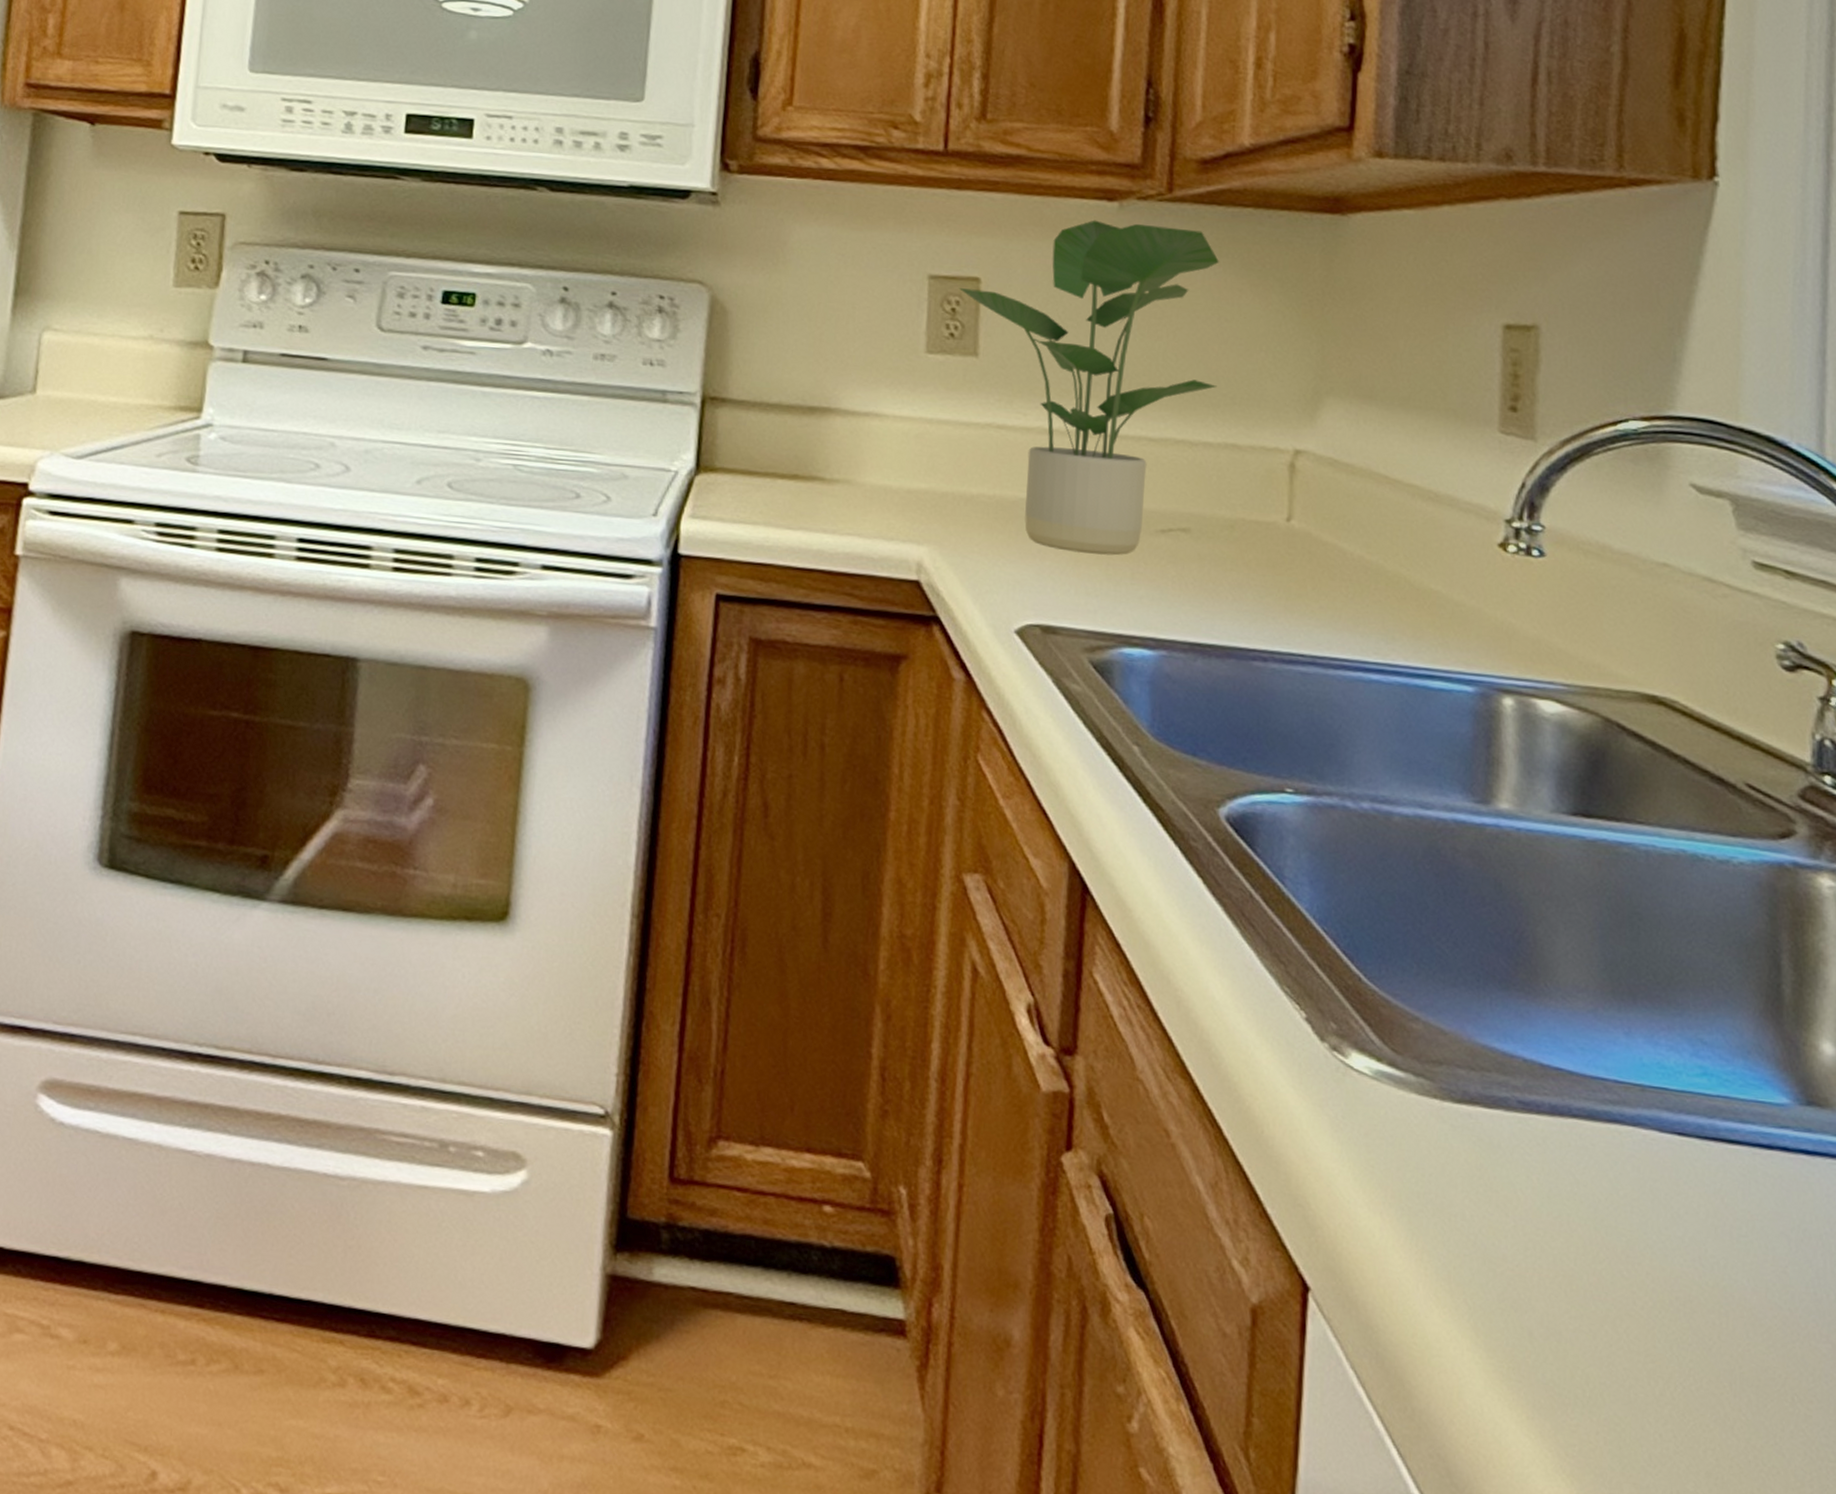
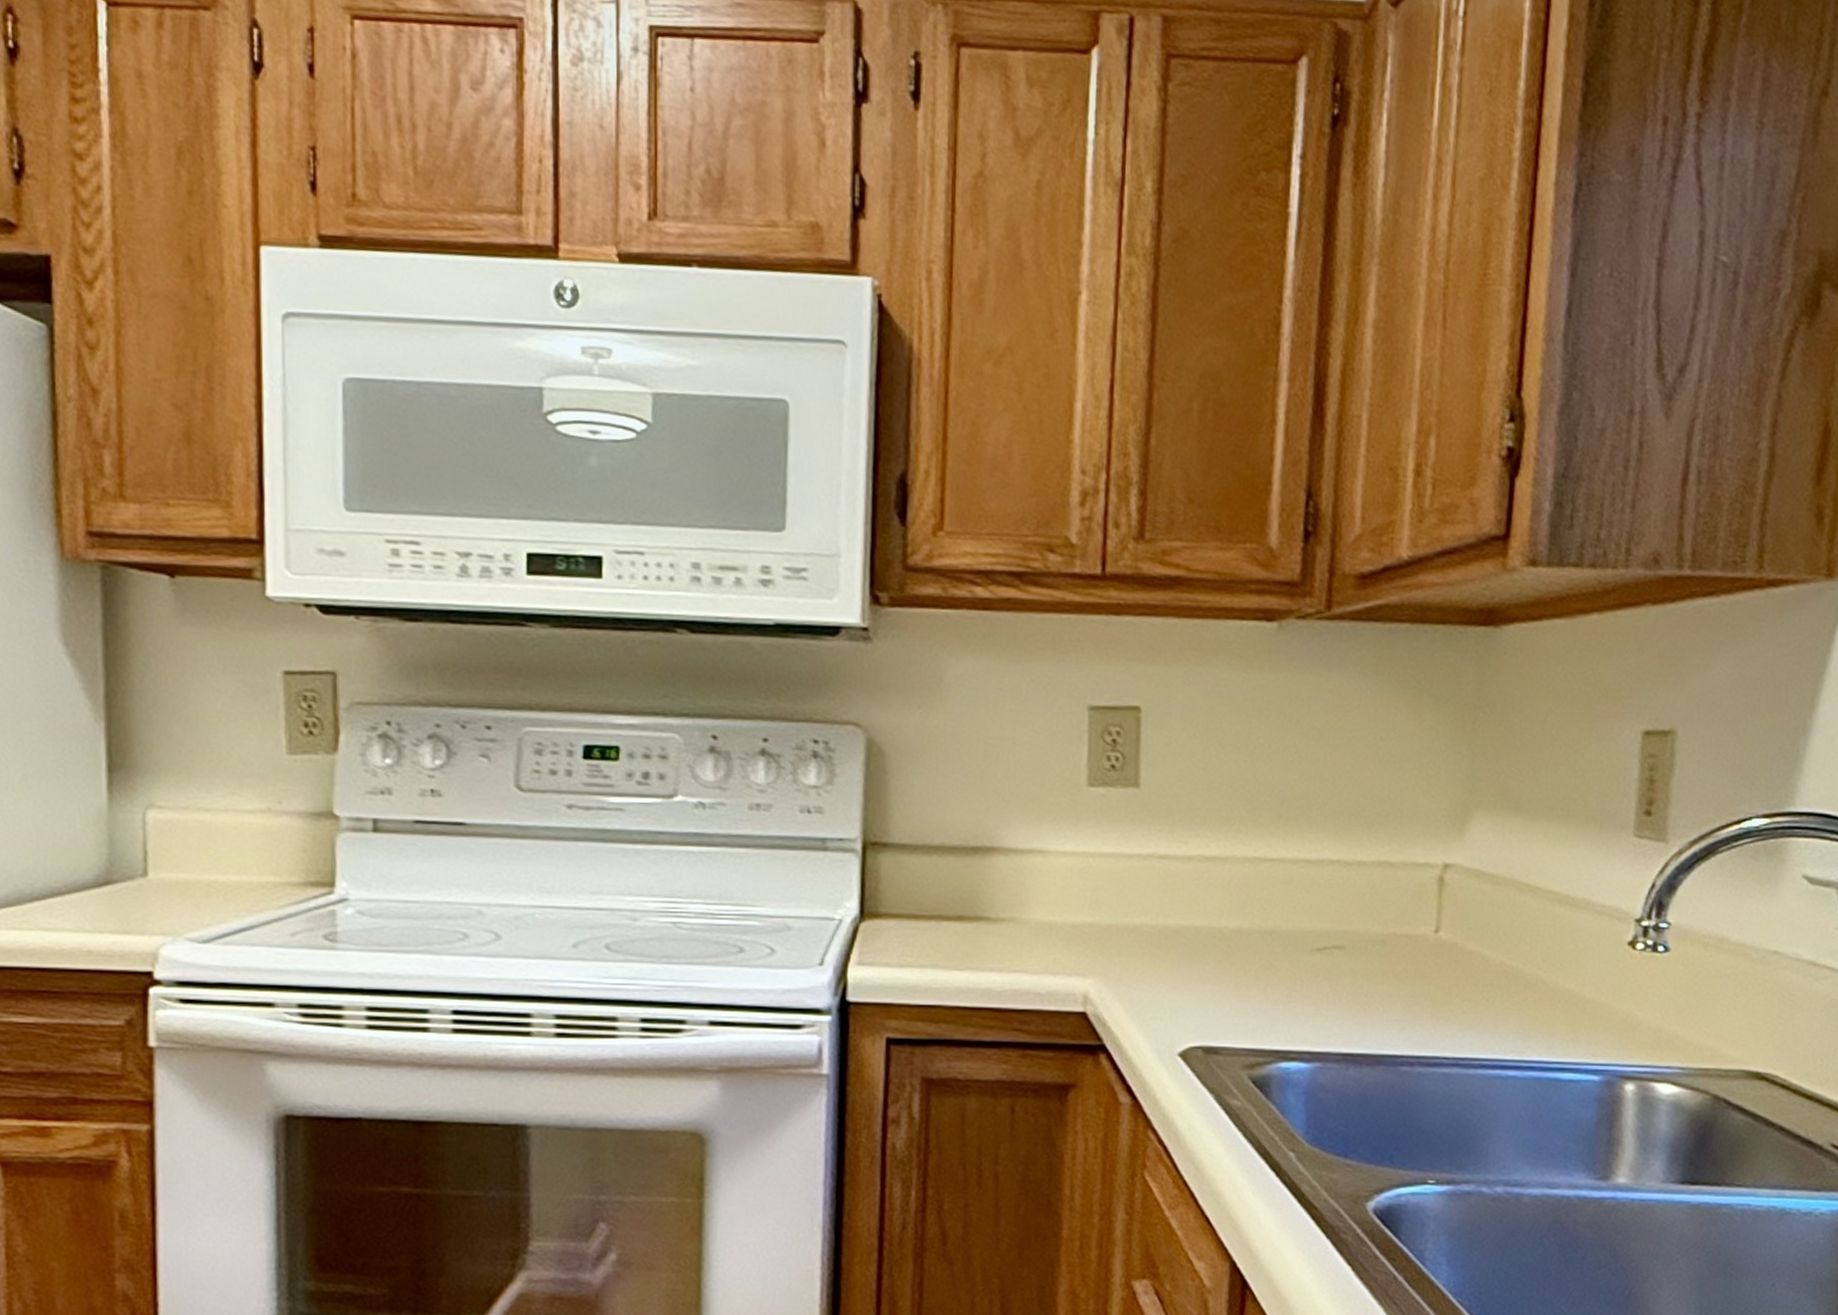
potted plant: present [958,220,1220,556] -> none [1118,641,1377,977]

